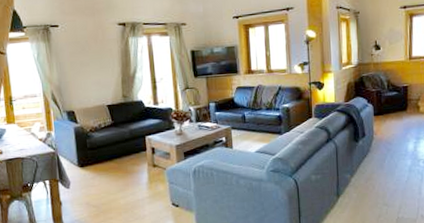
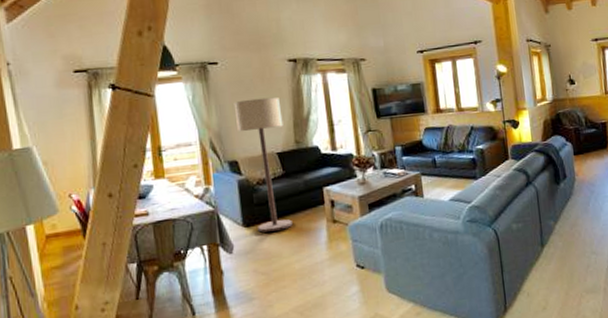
floor lamp: none [71,56,119,172] -> present [233,97,293,233]

